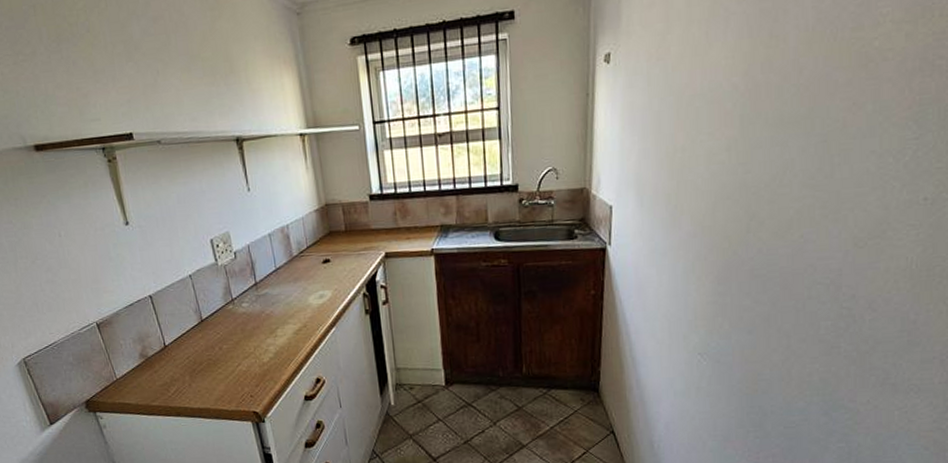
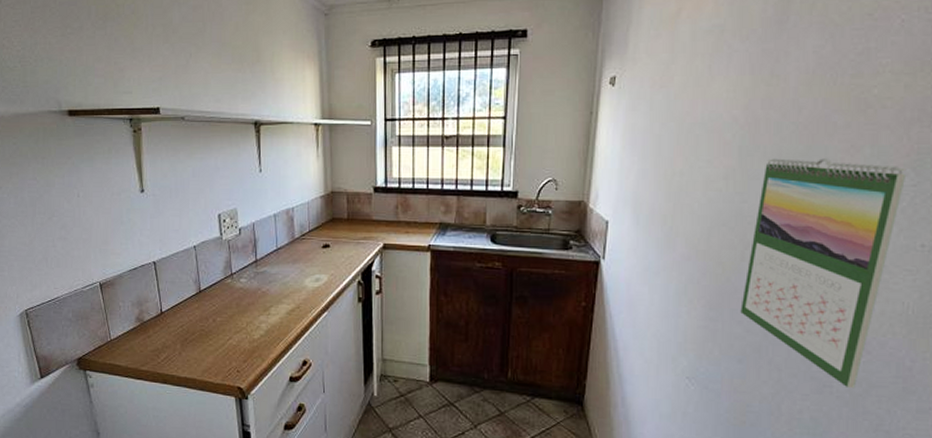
calendar: none [748,119,909,347] -> present [740,158,907,389]

